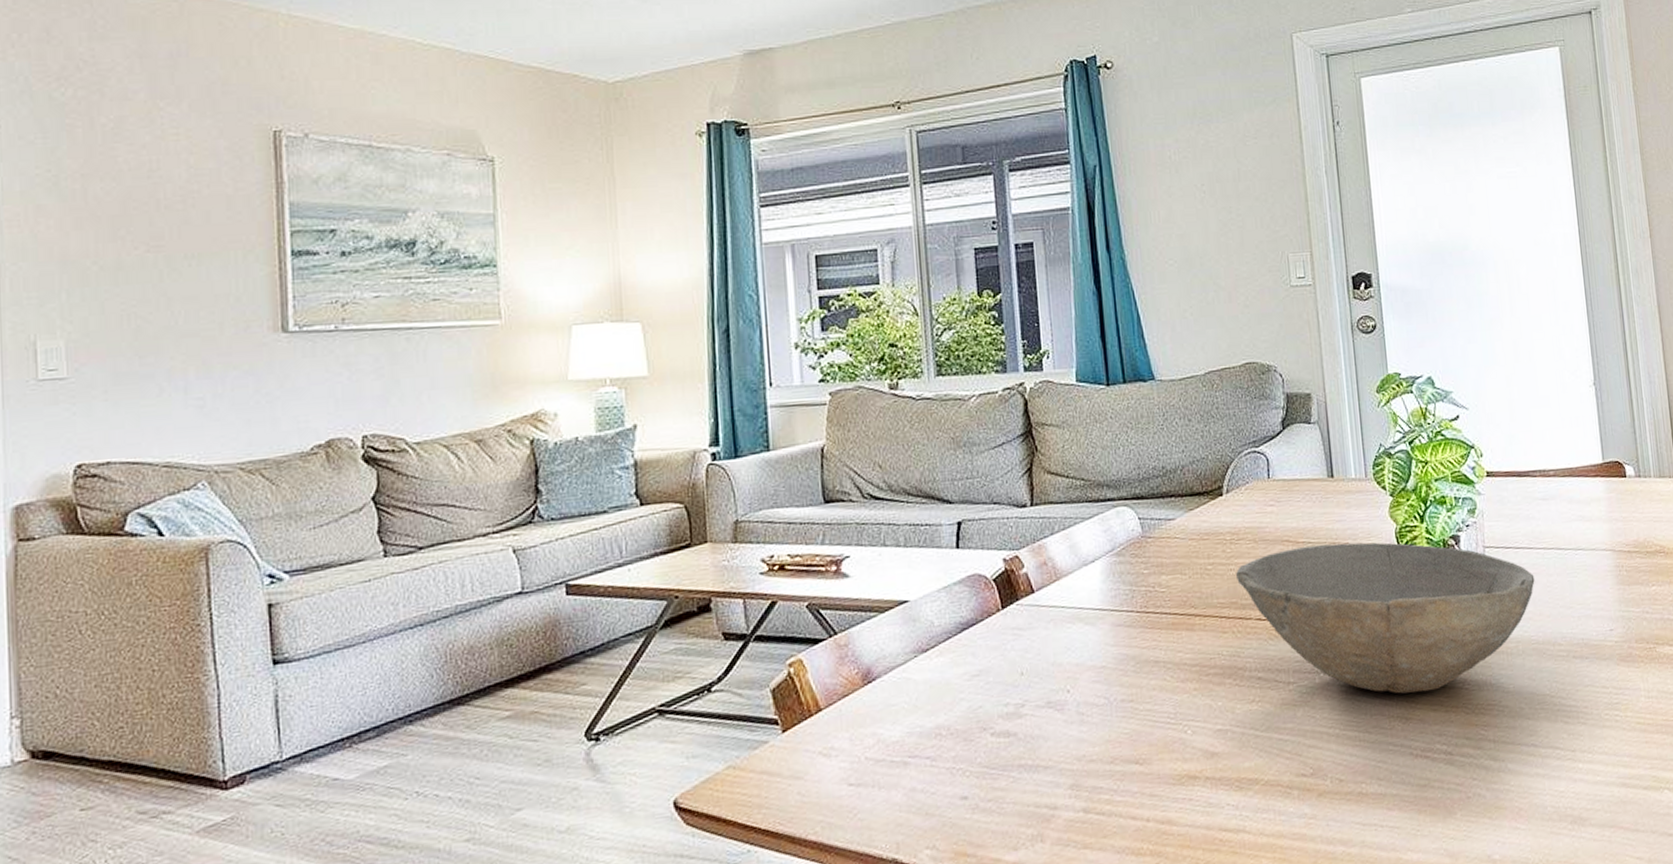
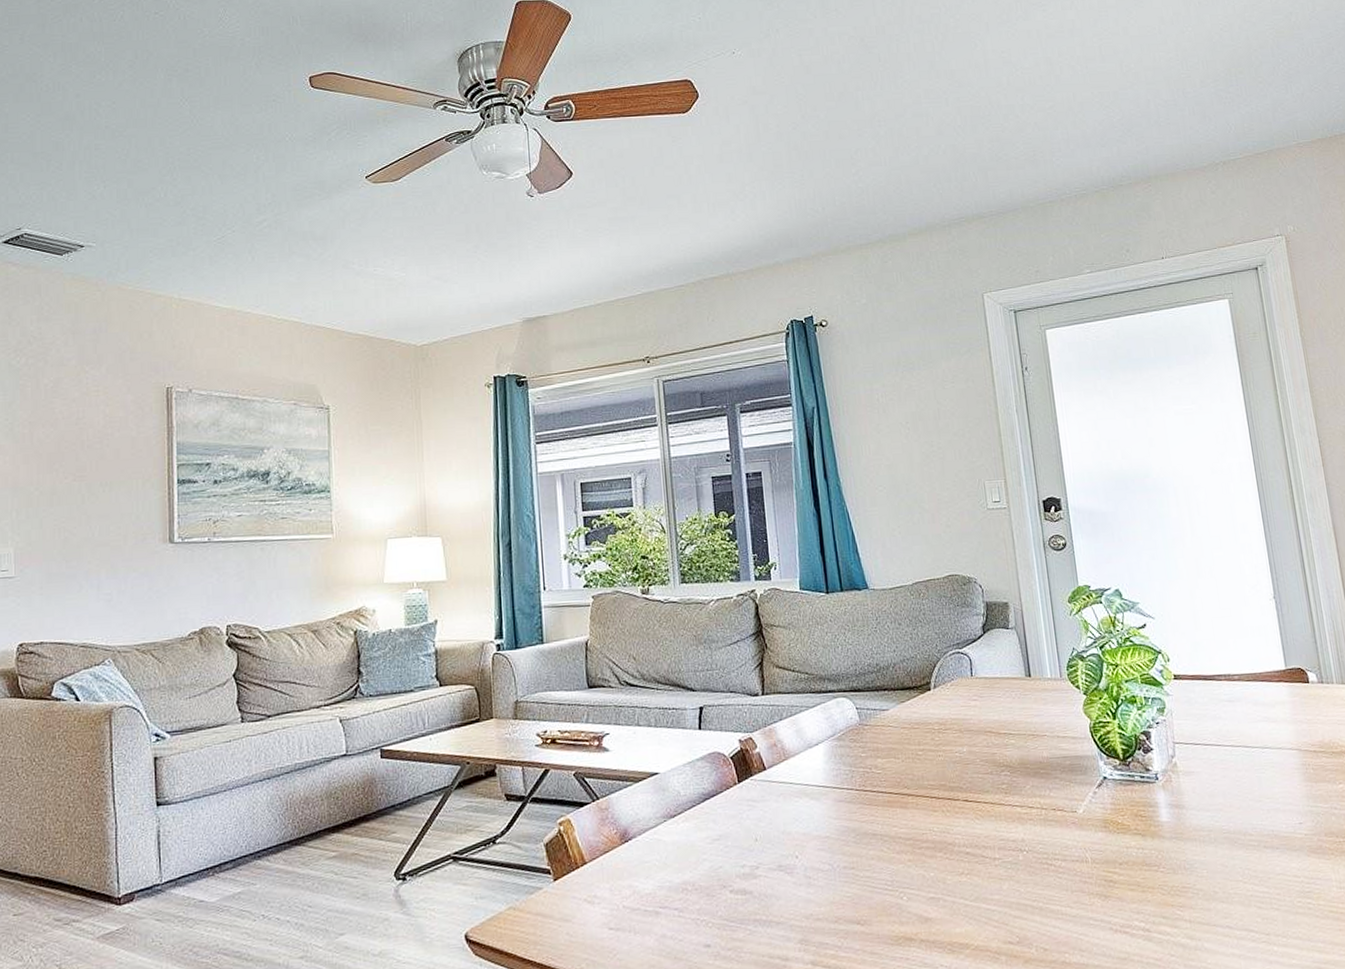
bowl: present [1235,542,1535,694] -> none [943,735,1224,874]

